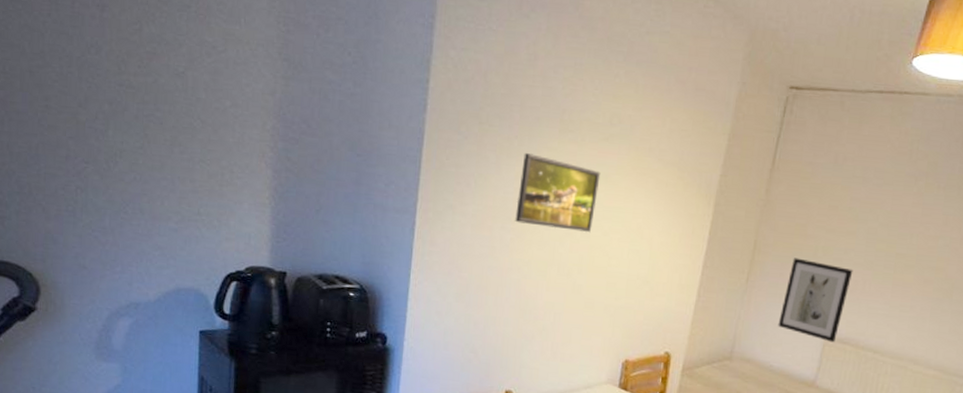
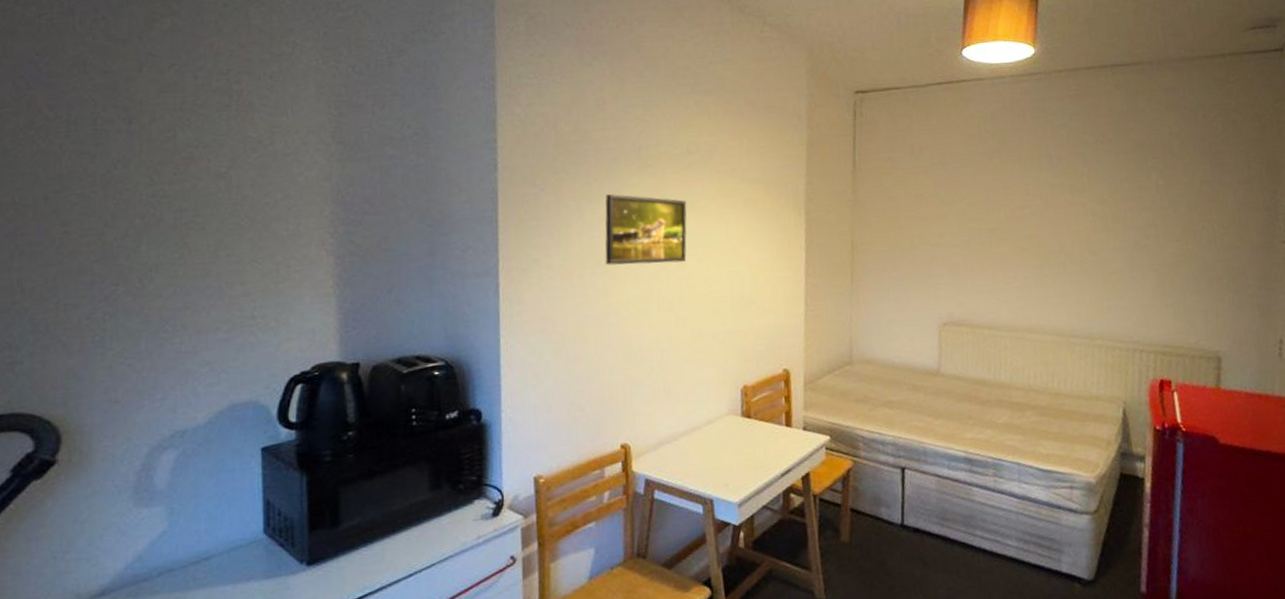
wall art: present [778,257,854,343] -> none [890,250,952,327]

